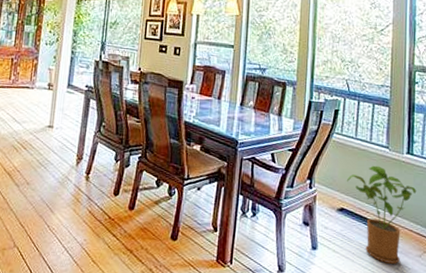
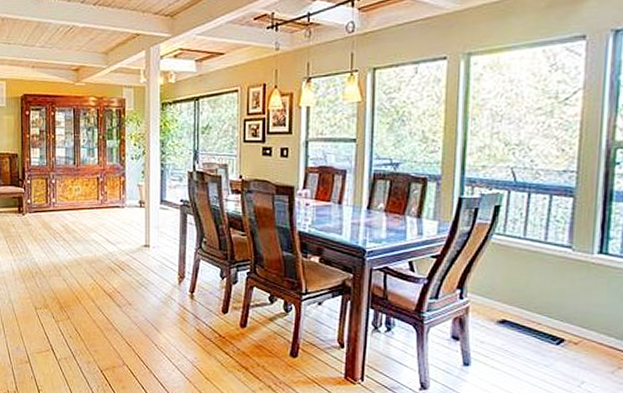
house plant: present [346,165,417,264] -> none [510,269,611,382]

